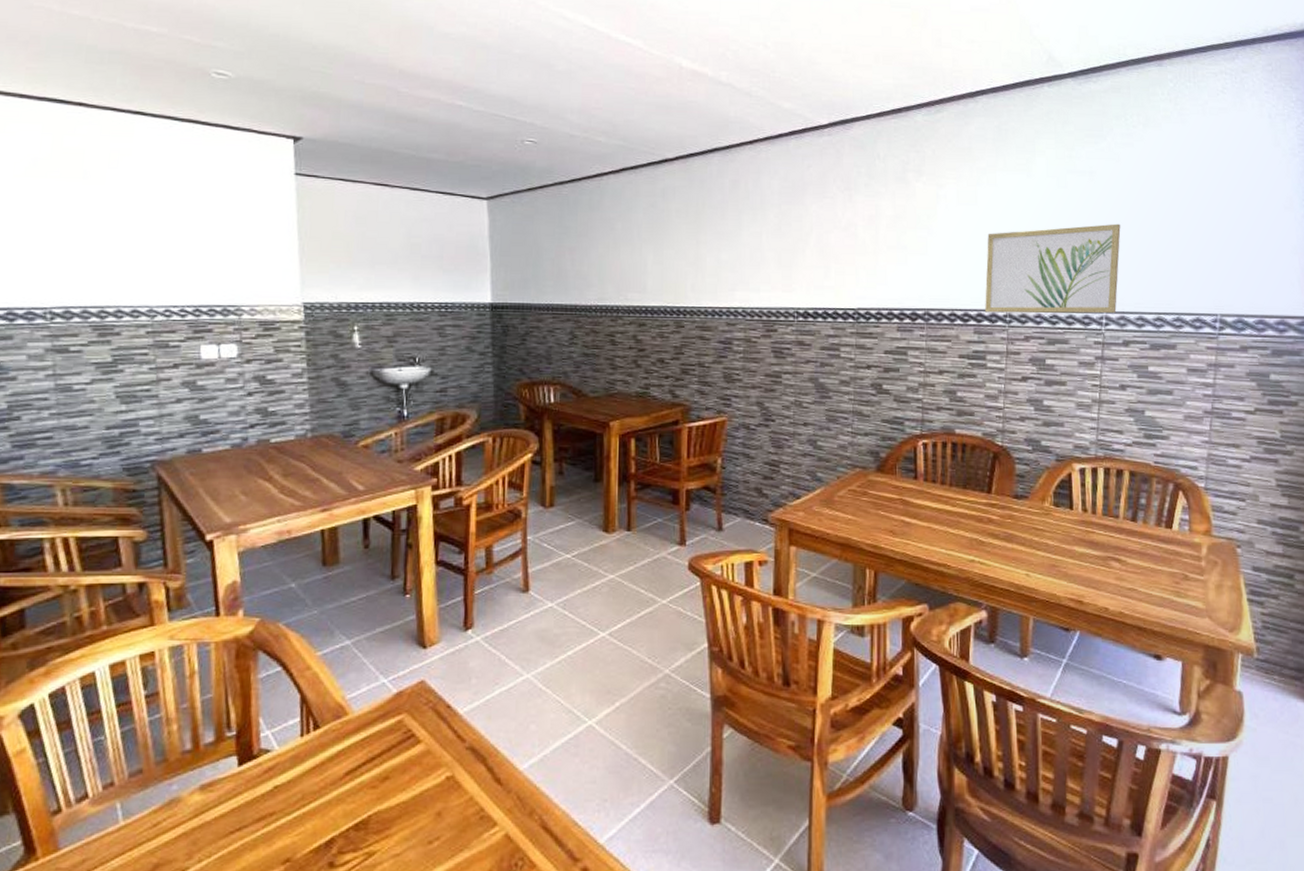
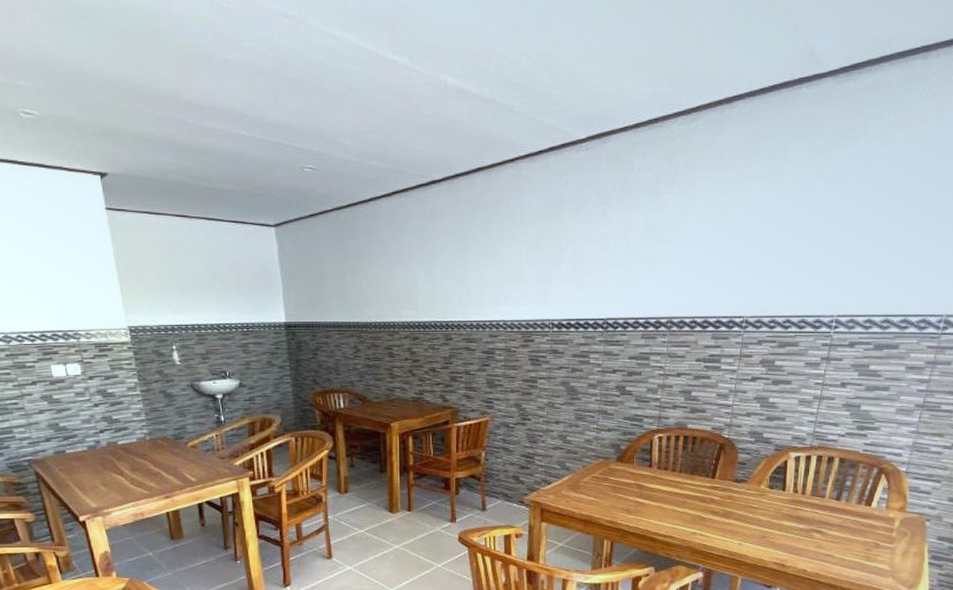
wall art: present [985,223,1121,314] -> none [724,229,862,319]

